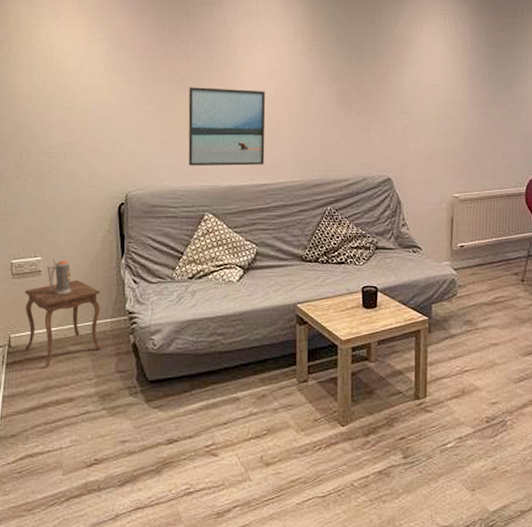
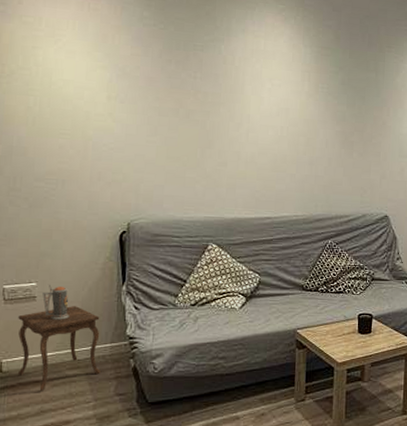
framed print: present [188,87,266,166] -> none [193,120,271,199]

